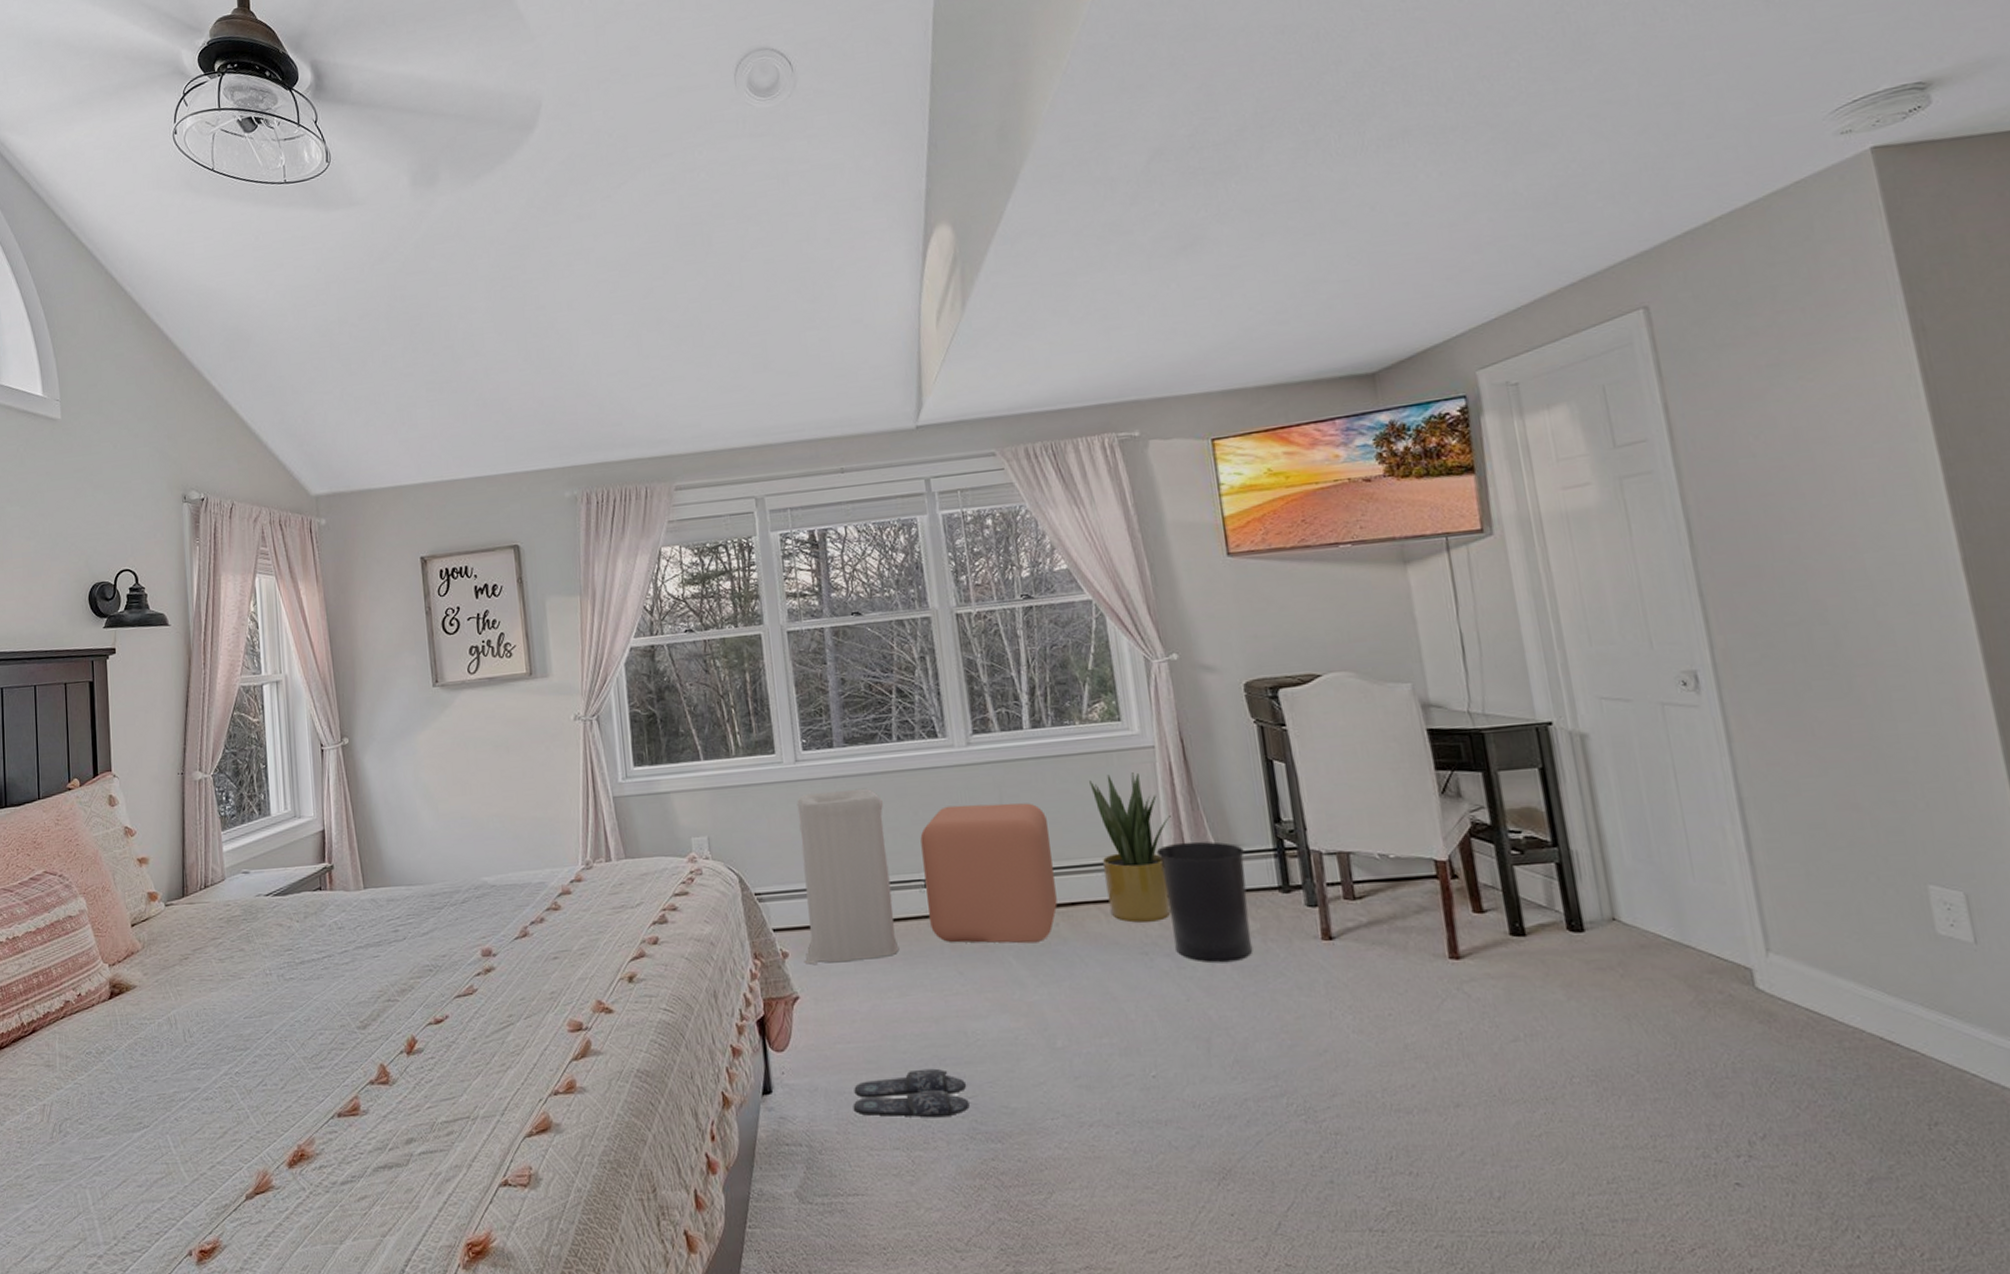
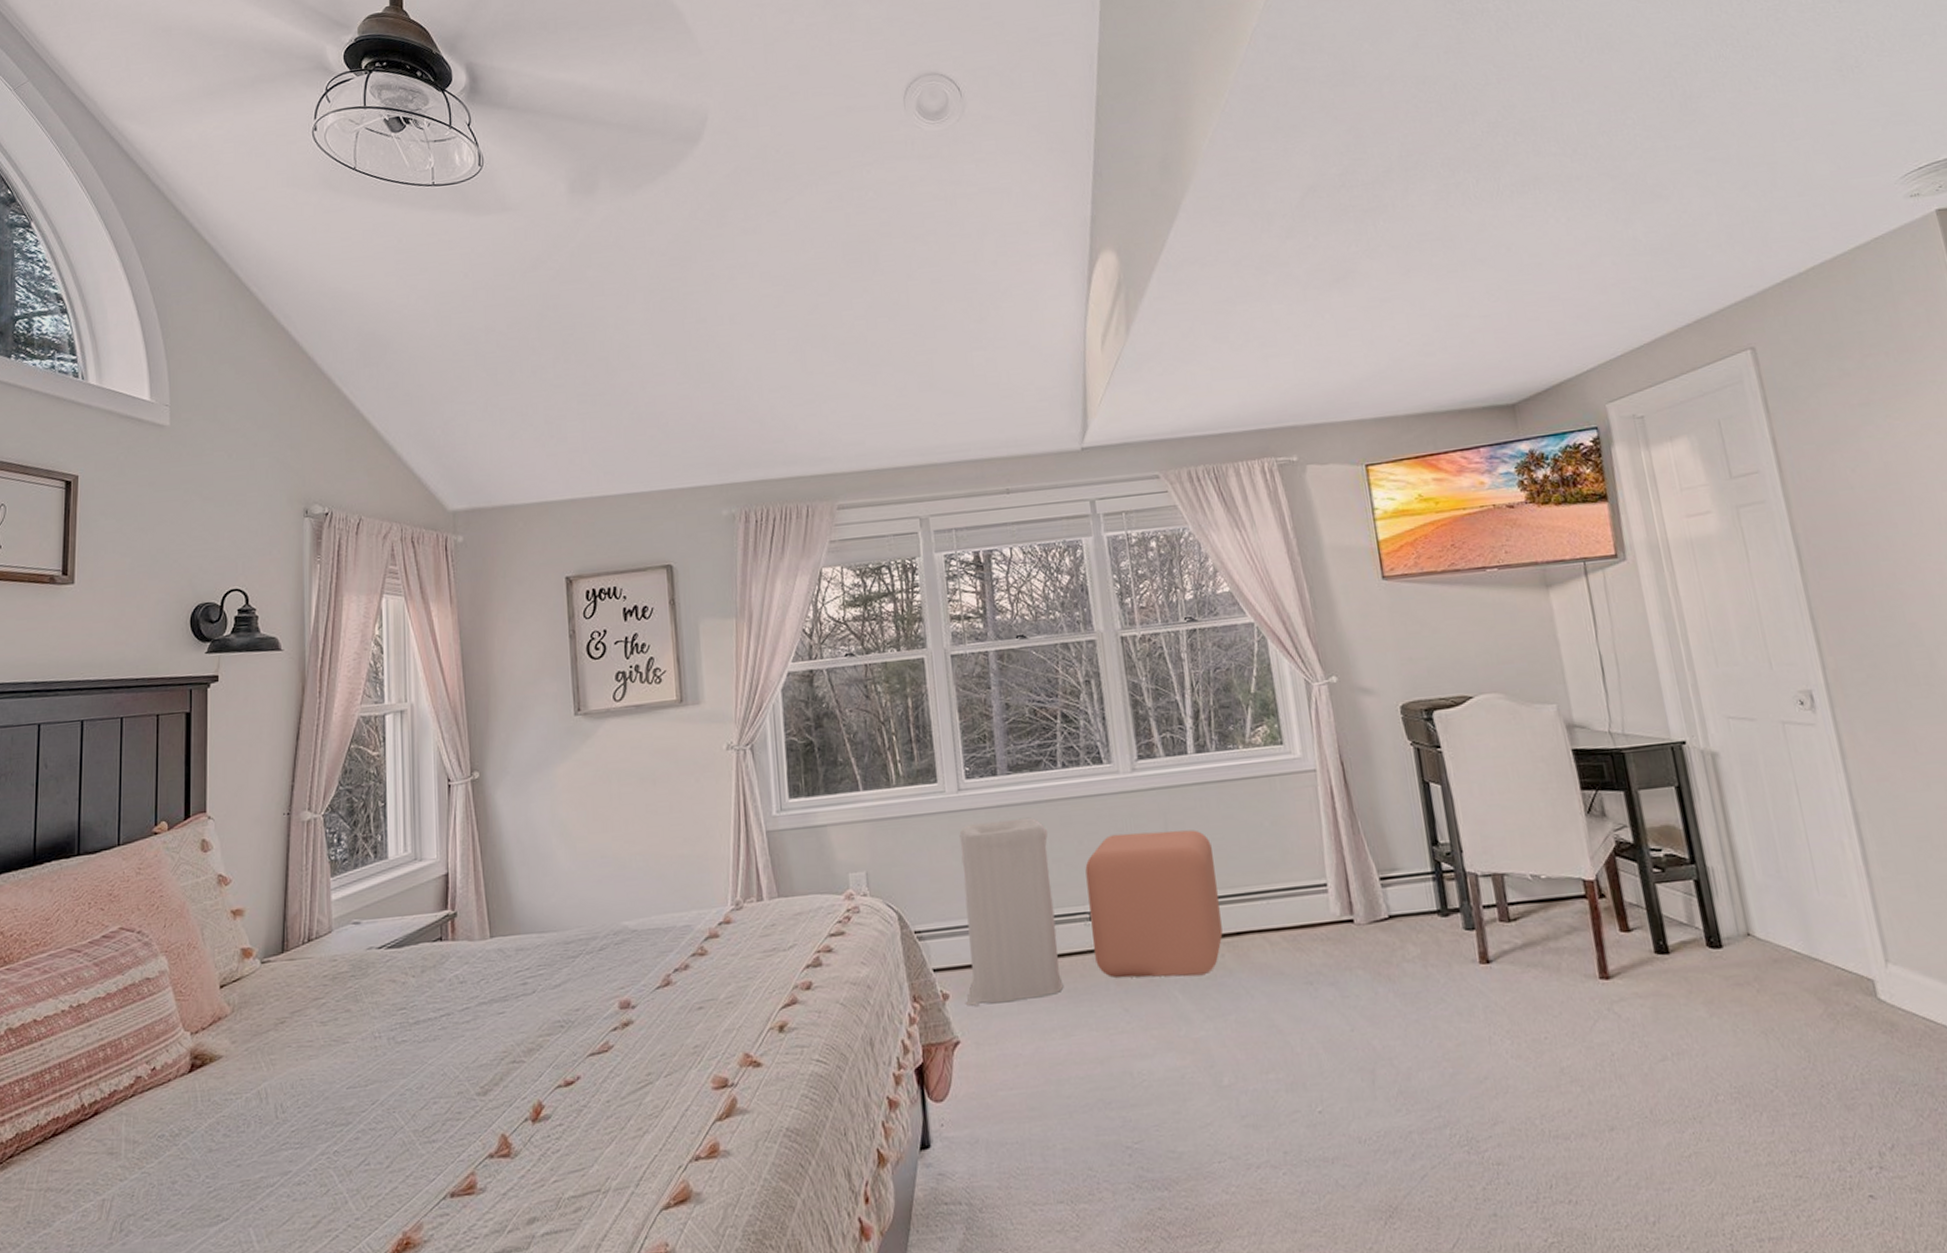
slippers: present [853,1068,970,1118] -> none [1015,1113,1136,1168]
planter: present [1089,772,1171,923] -> none [1253,797,1334,952]
waste bin: present [1156,841,1253,964] -> none [1319,866,1415,992]

